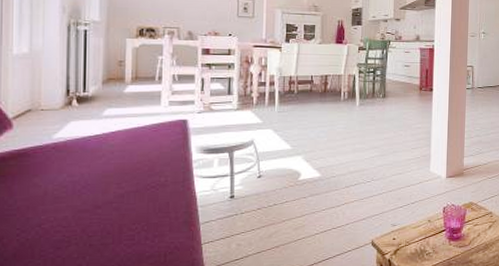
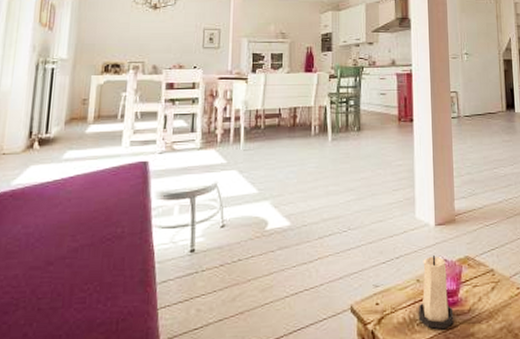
candle: none [428,200,457,258] -> present [419,254,454,330]

